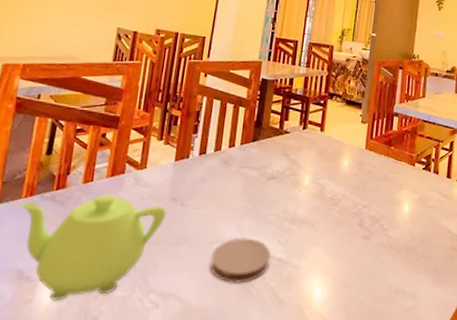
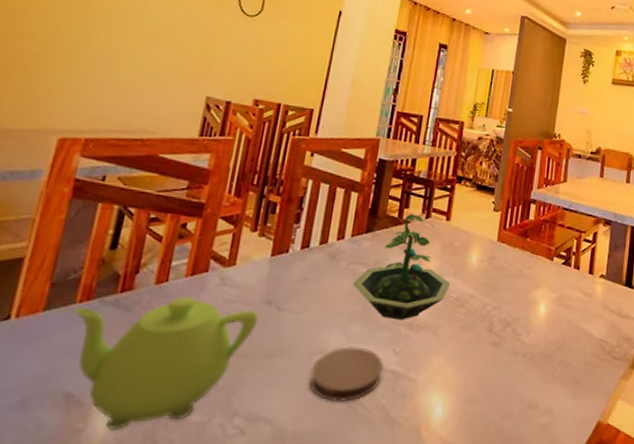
terrarium: none [243,125,325,216] -> present [353,214,450,321]

